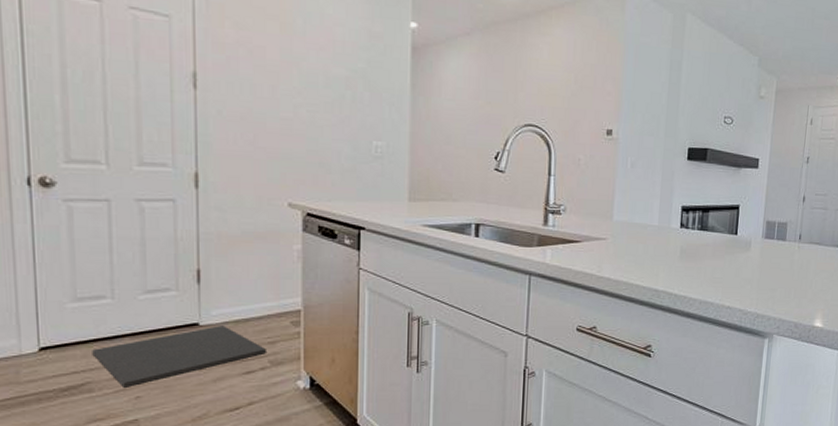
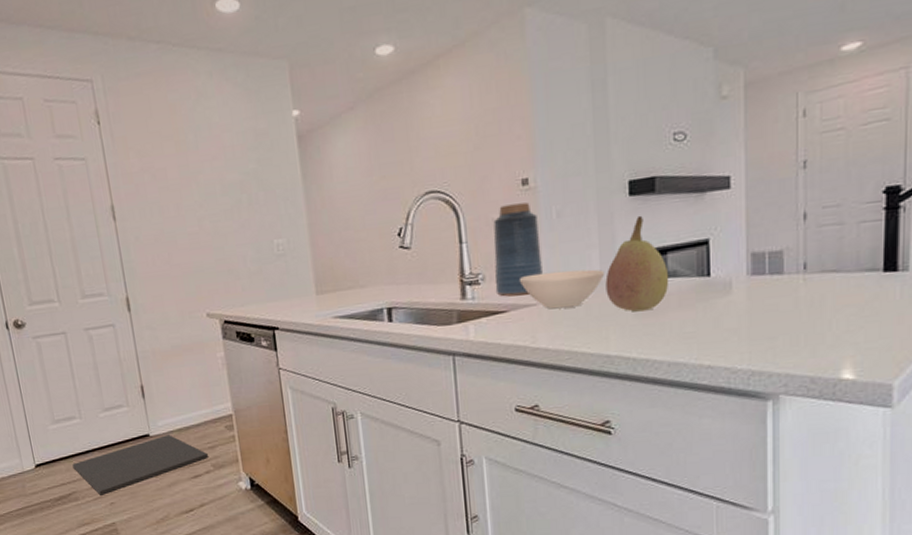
vase: none [573,149,616,229] -> present [493,202,542,297]
bowl: none [594,212,662,245] -> present [518,269,605,309]
fruit: none [661,177,709,256] -> present [605,215,669,312]

